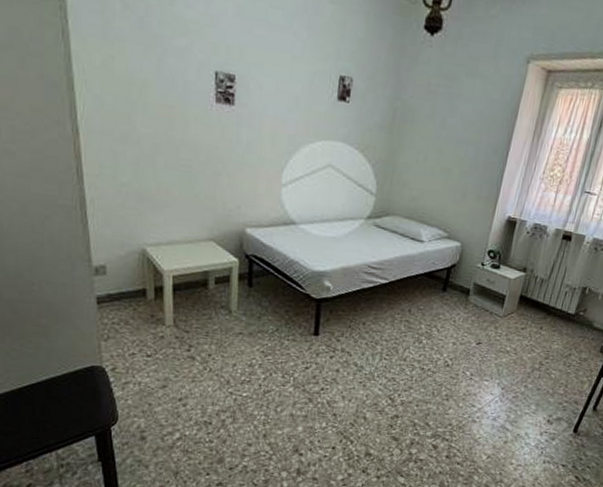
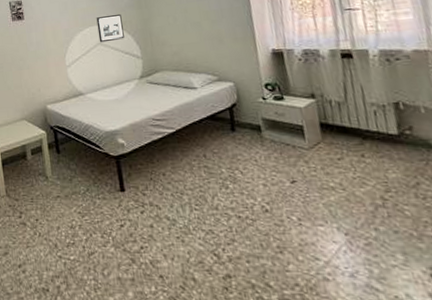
picture frame: none [330,130,366,167] -> present [96,13,125,43]

